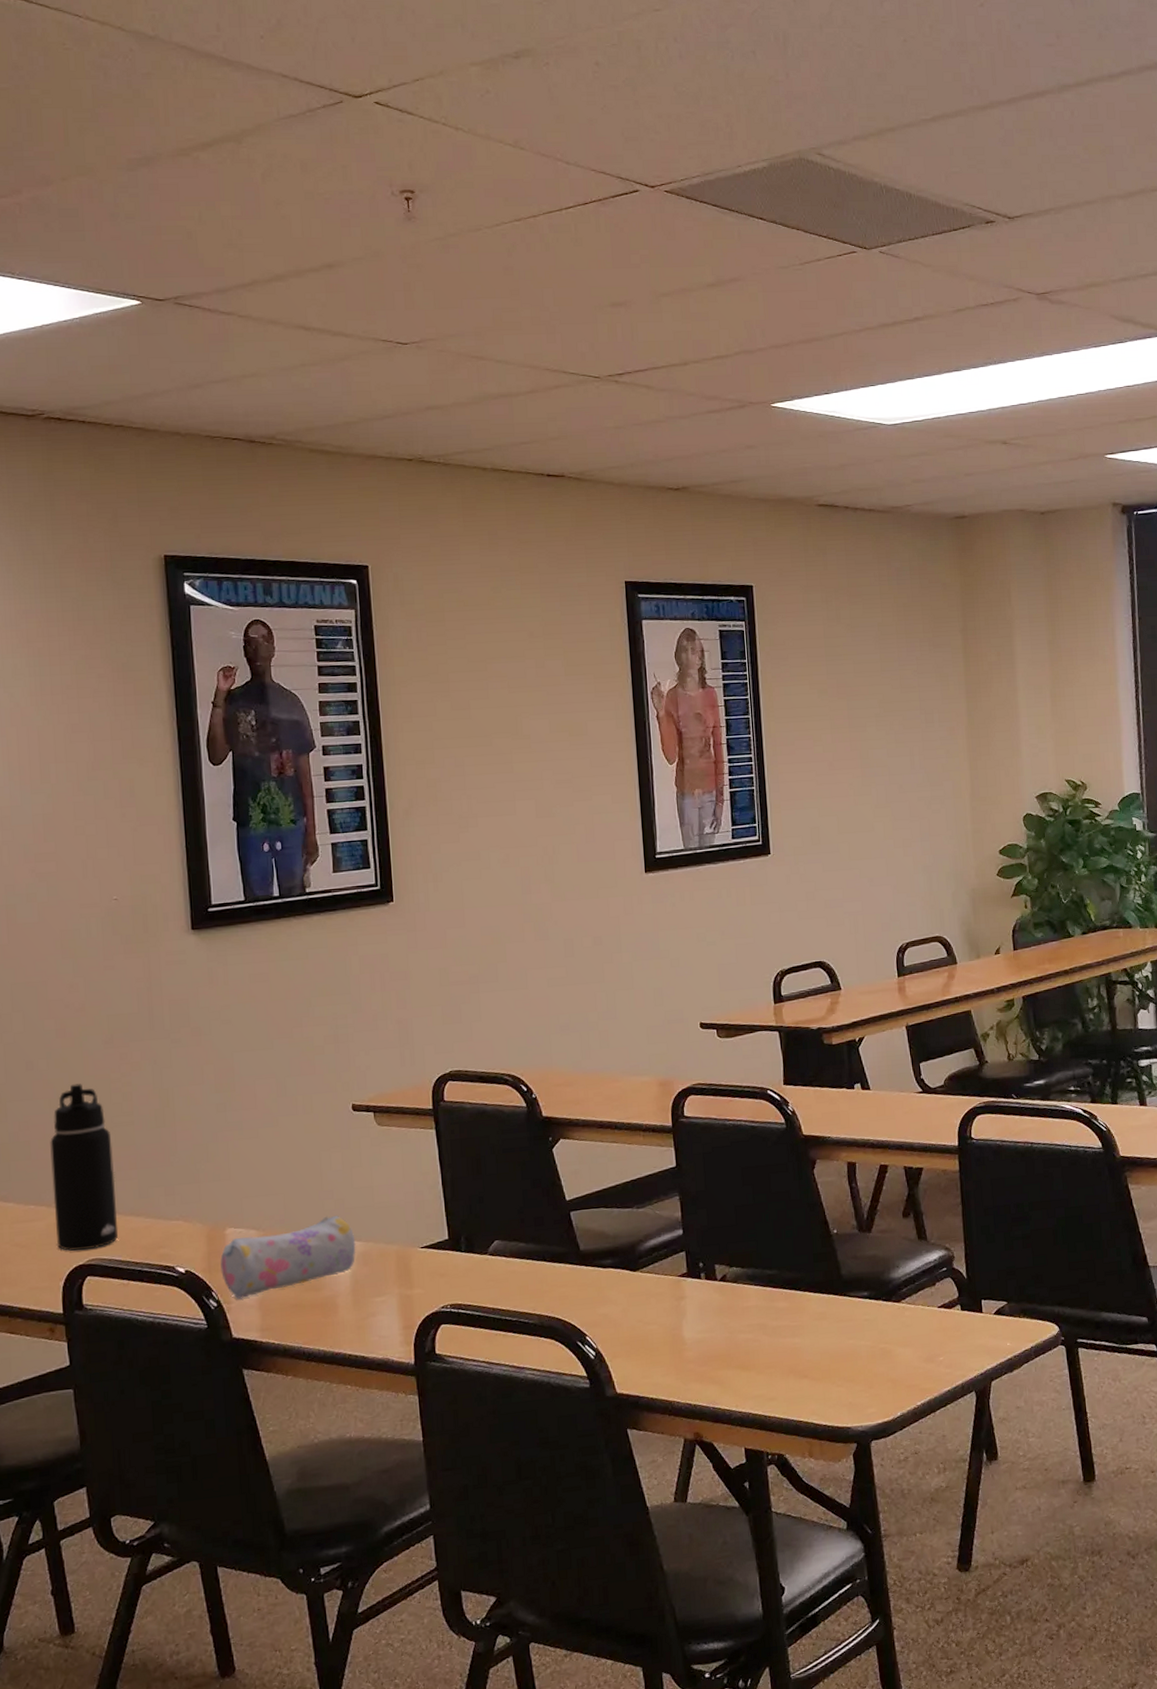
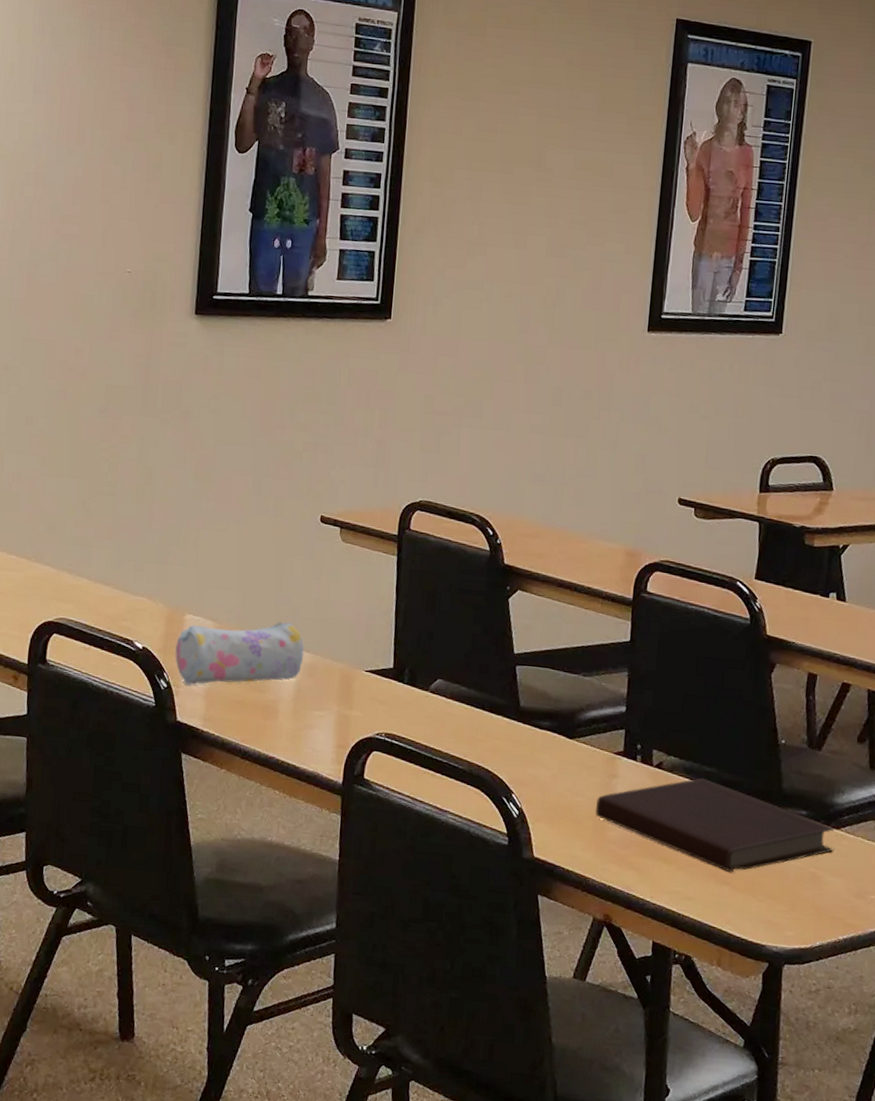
water bottle: present [50,1083,118,1251] -> none [30,446,94,609]
notebook: none [669,1281,899,1366] -> present [595,777,837,873]

